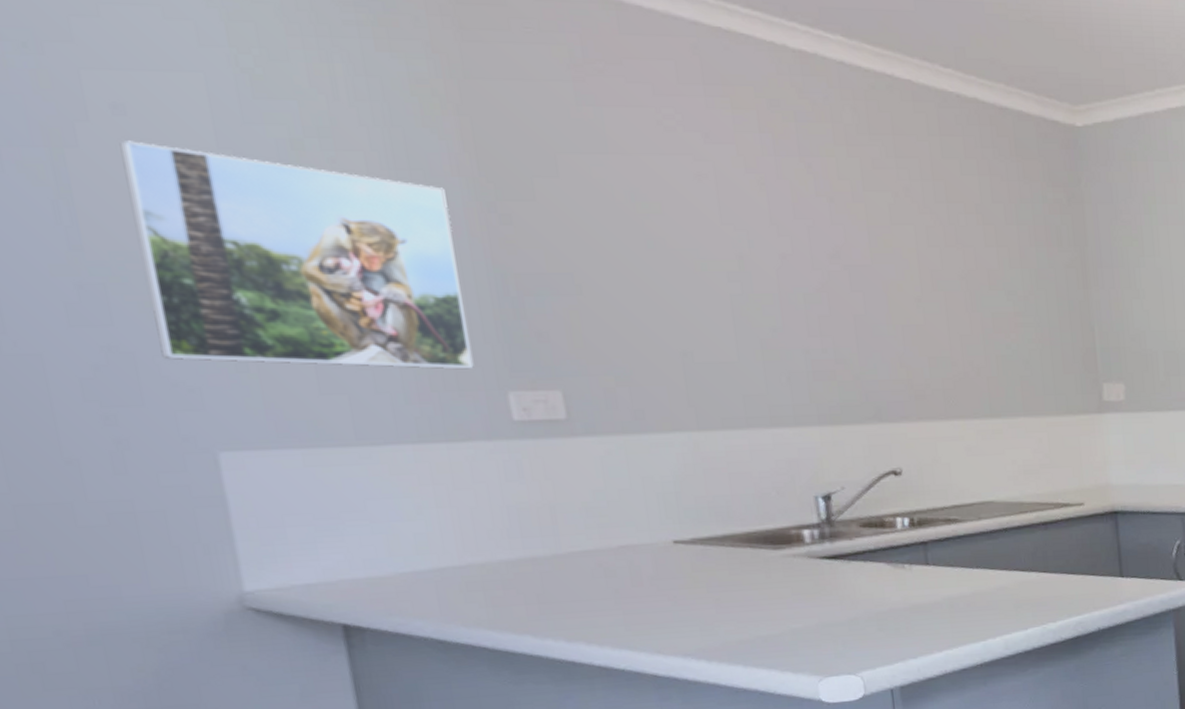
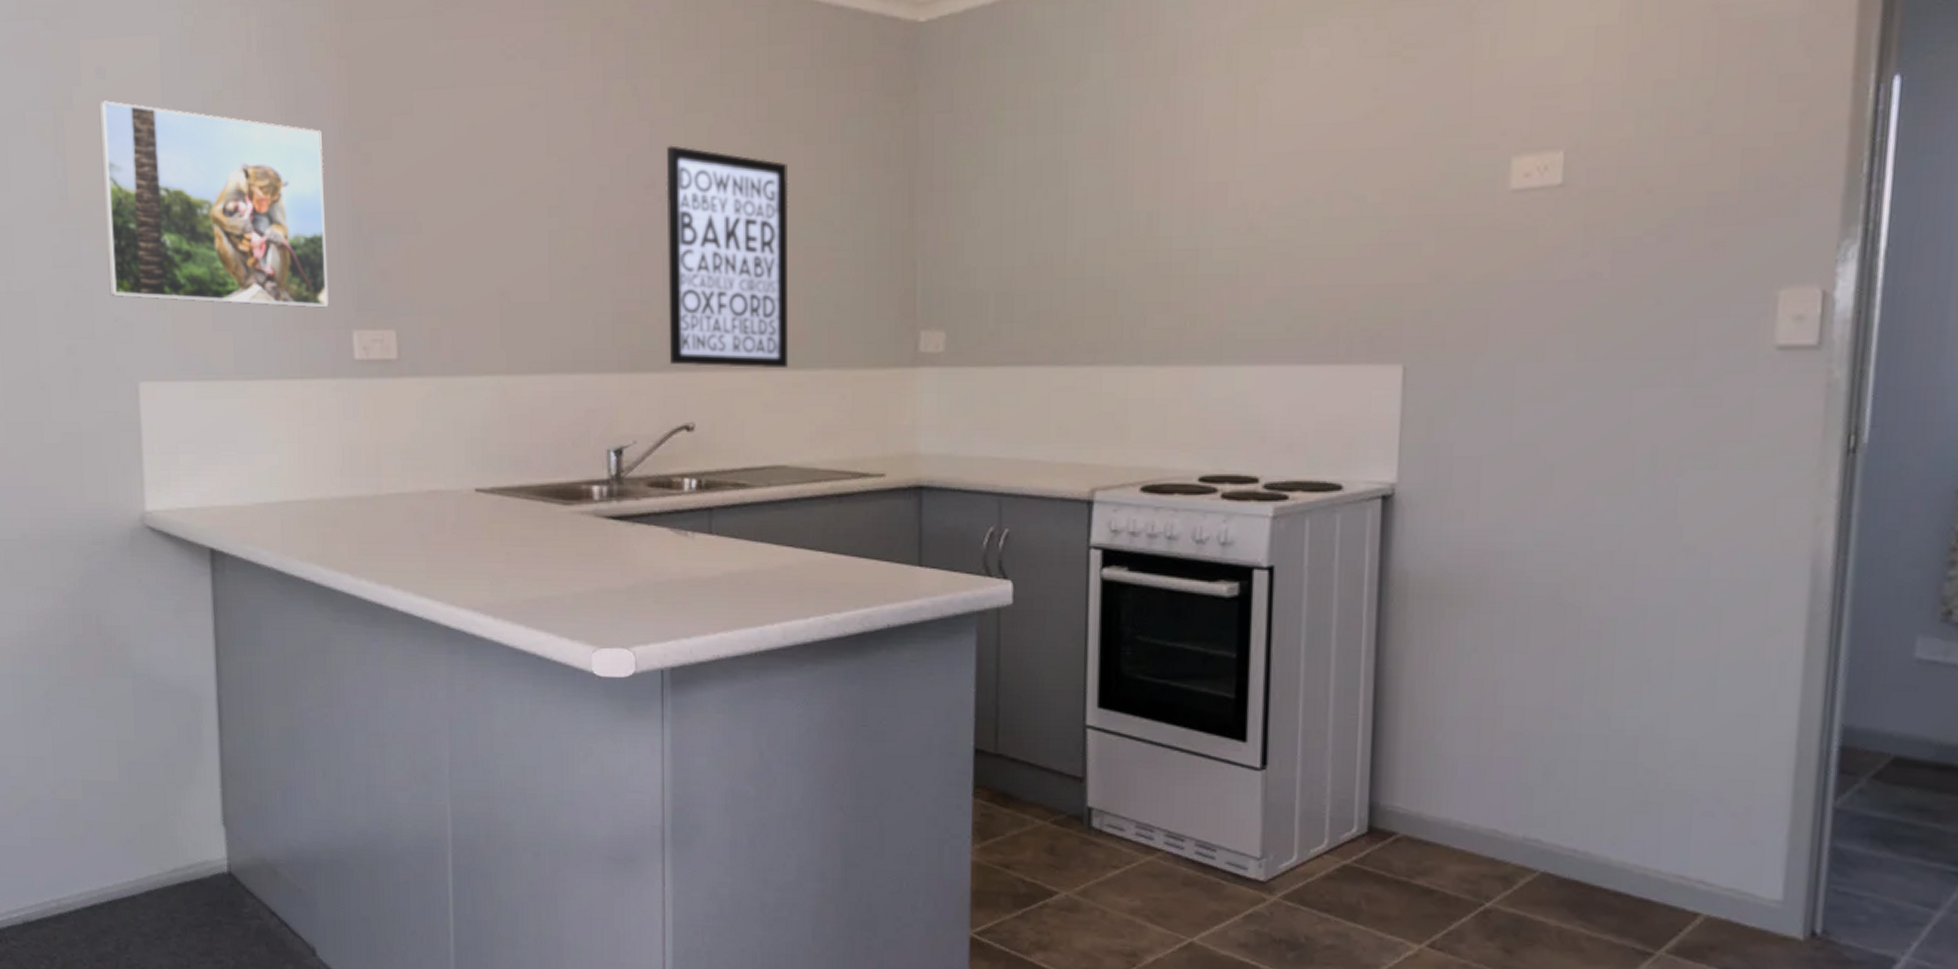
wall art: none [848,220,987,418] -> present [666,145,789,369]

